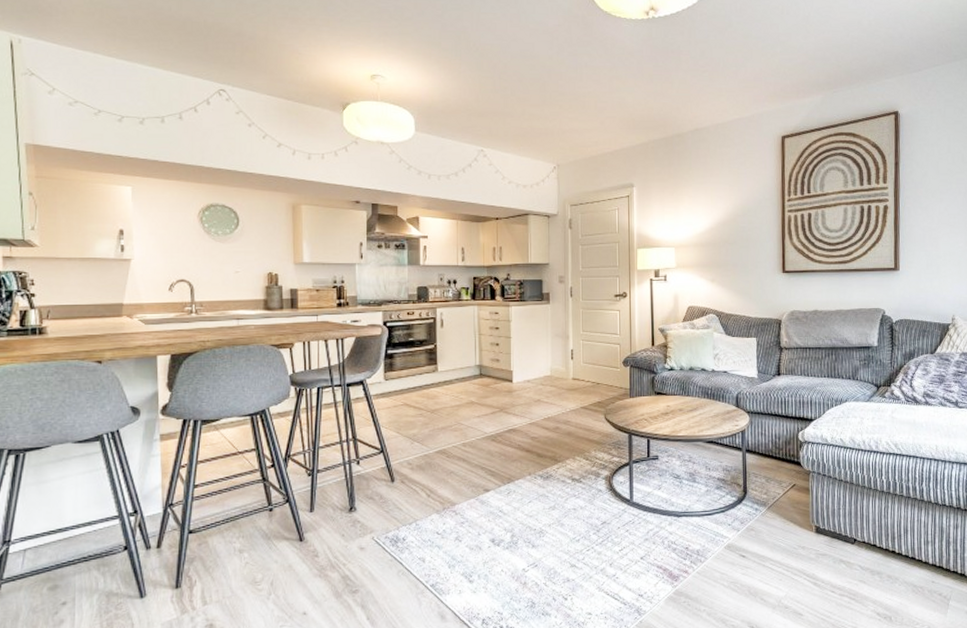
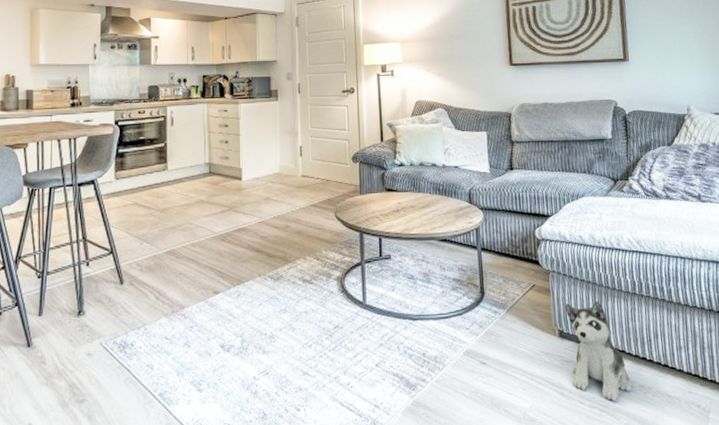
plush toy: none [823,499,881,591] -> present [565,301,632,402]

